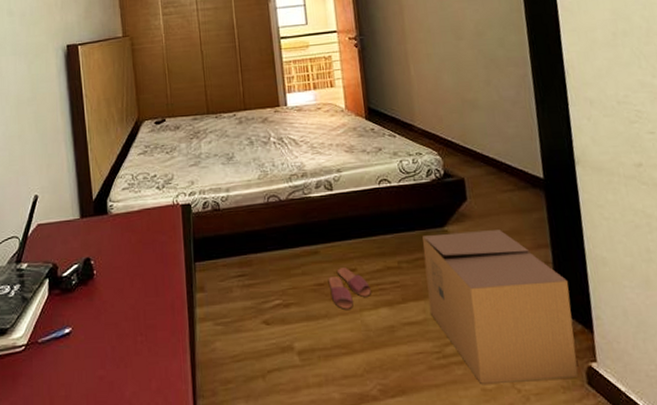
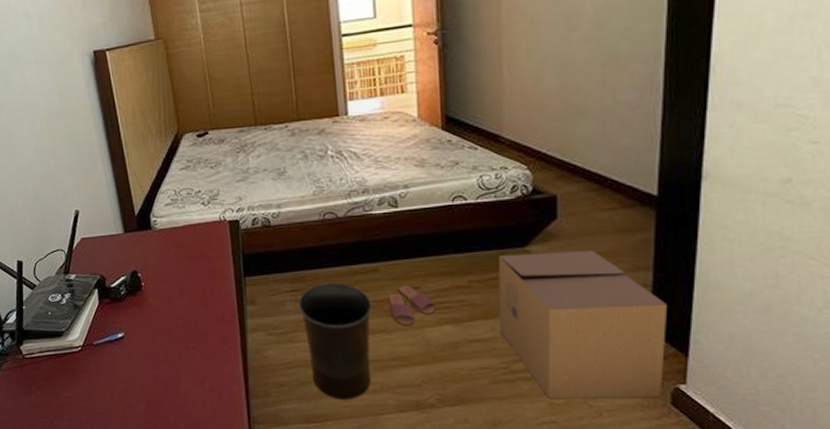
waste bin: none [245,266,316,396] -> present [298,282,372,399]

